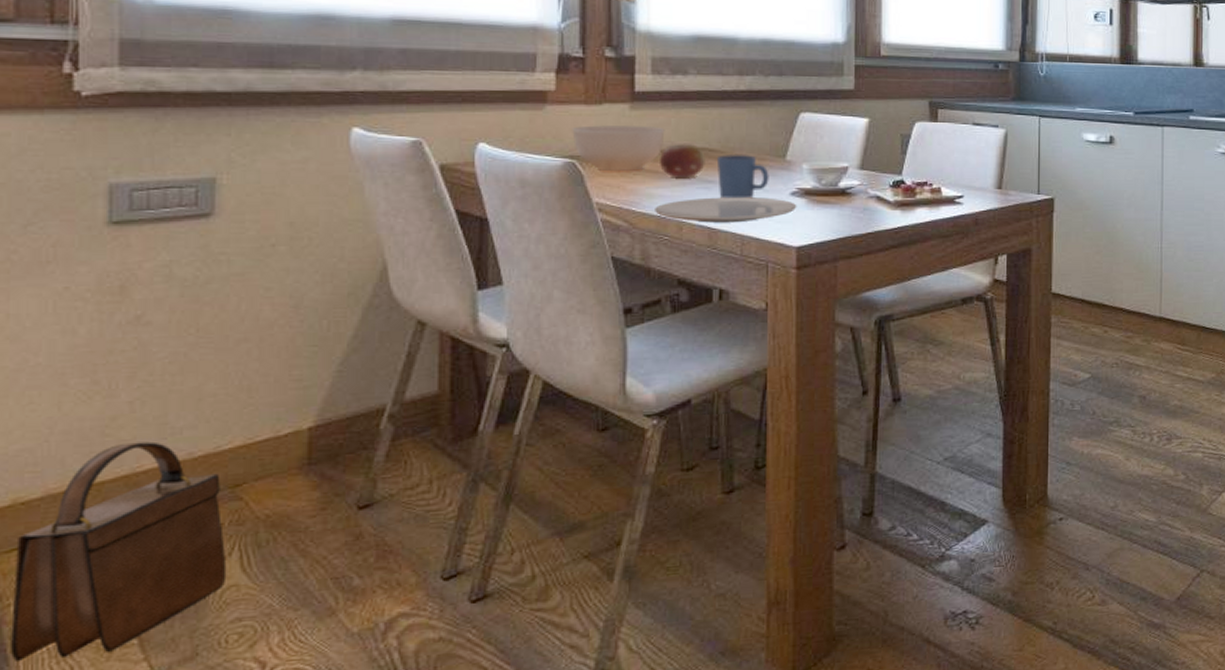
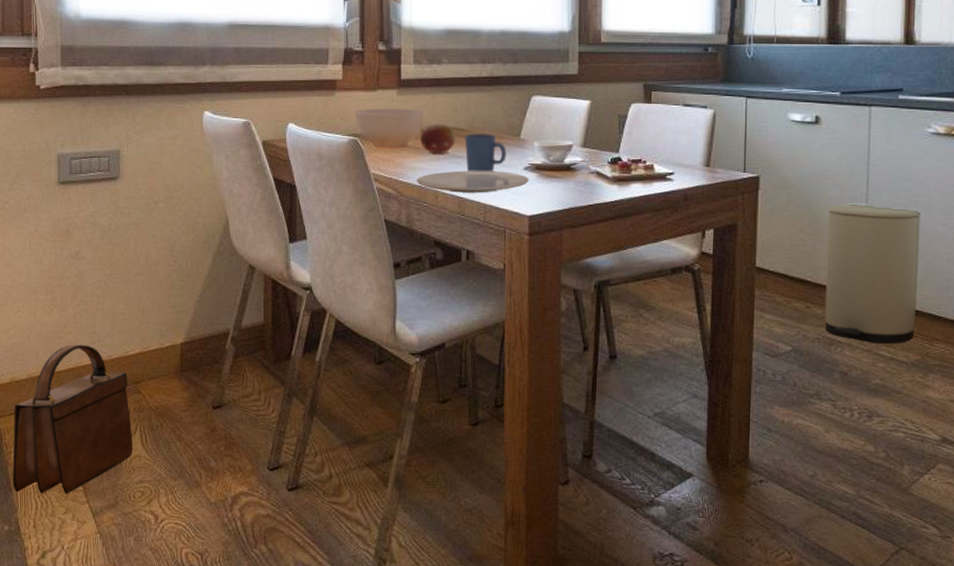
pedal bin: none [1122,224,1213,364] -> present [824,204,921,344]

